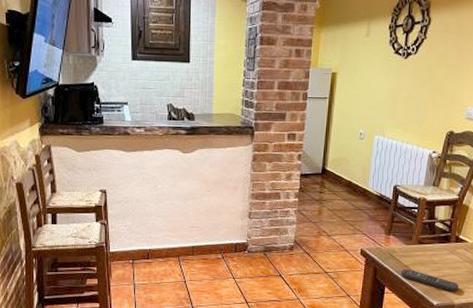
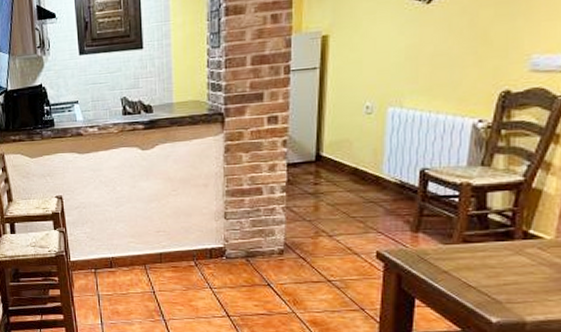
remote control: present [401,268,458,292] -> none [438,274,531,305]

